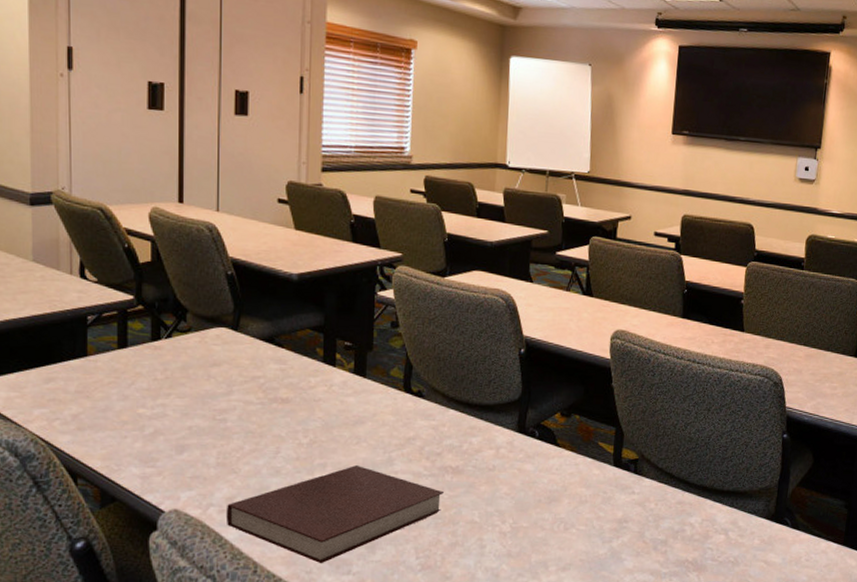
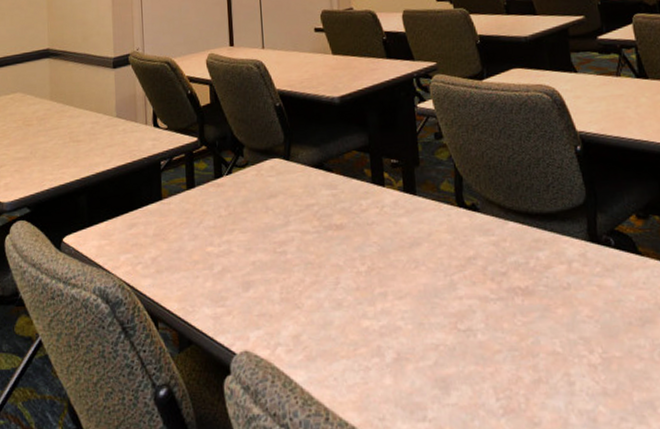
notebook: present [226,465,445,563] -> none [293,292,517,408]

